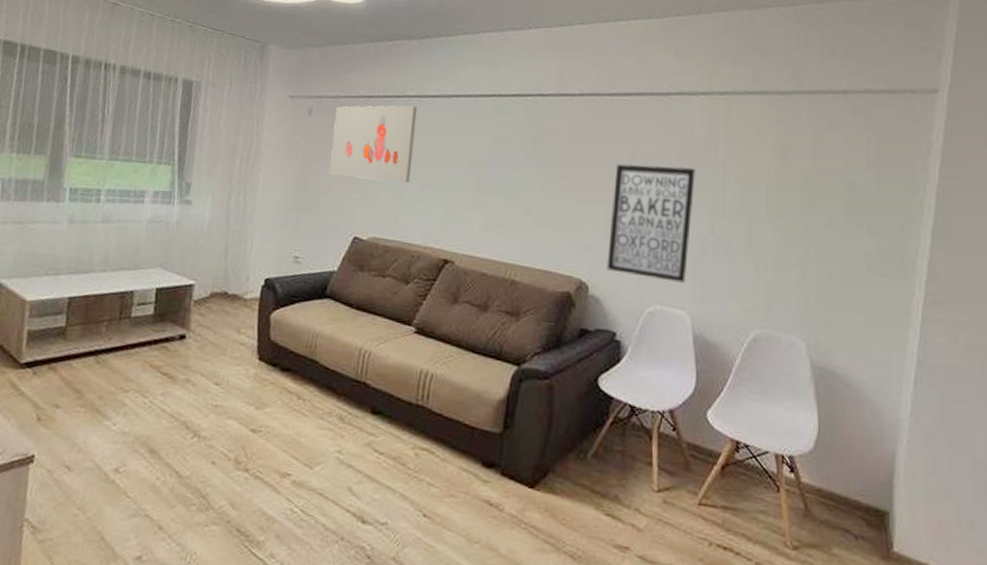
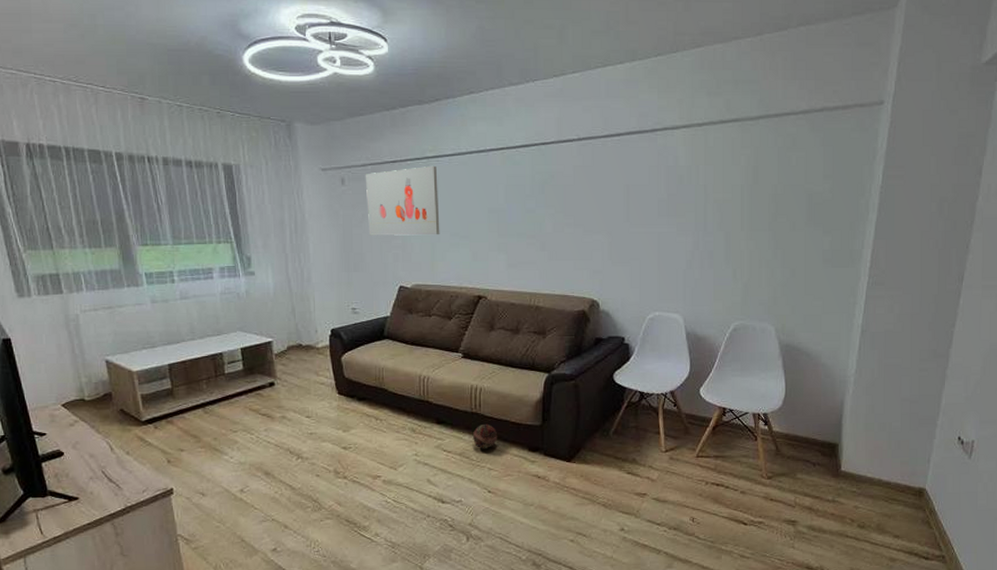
decorative ball: none [413,421,446,456] -> present [473,423,498,449]
wall art: present [606,164,696,283] -> none [612,195,681,292]

